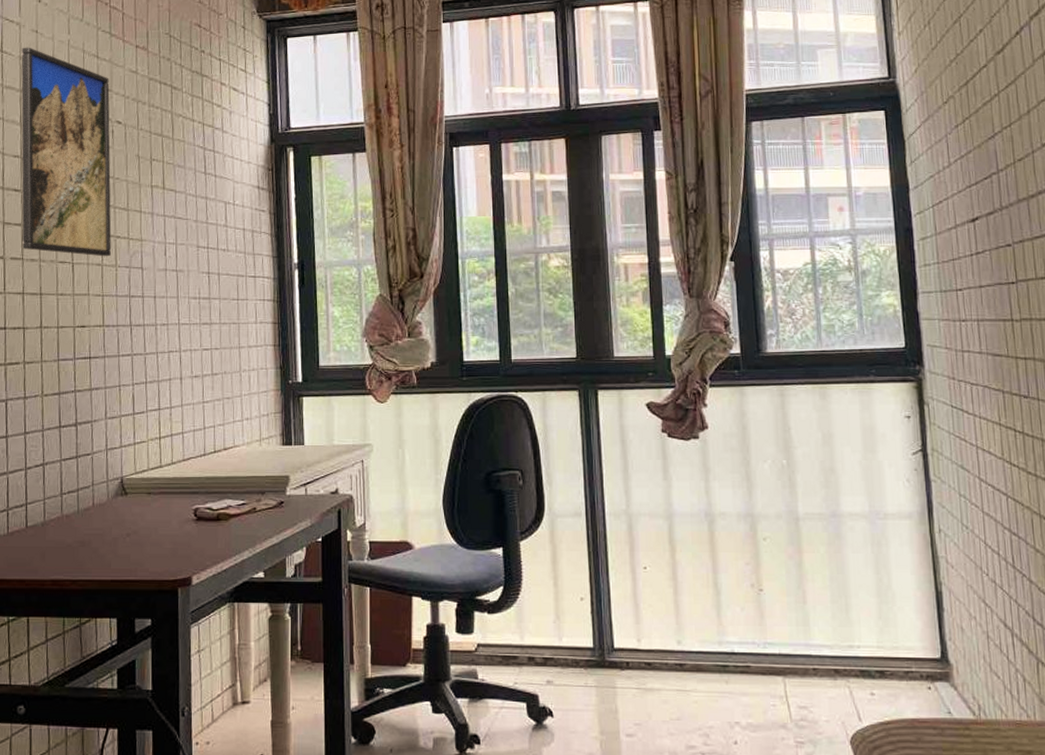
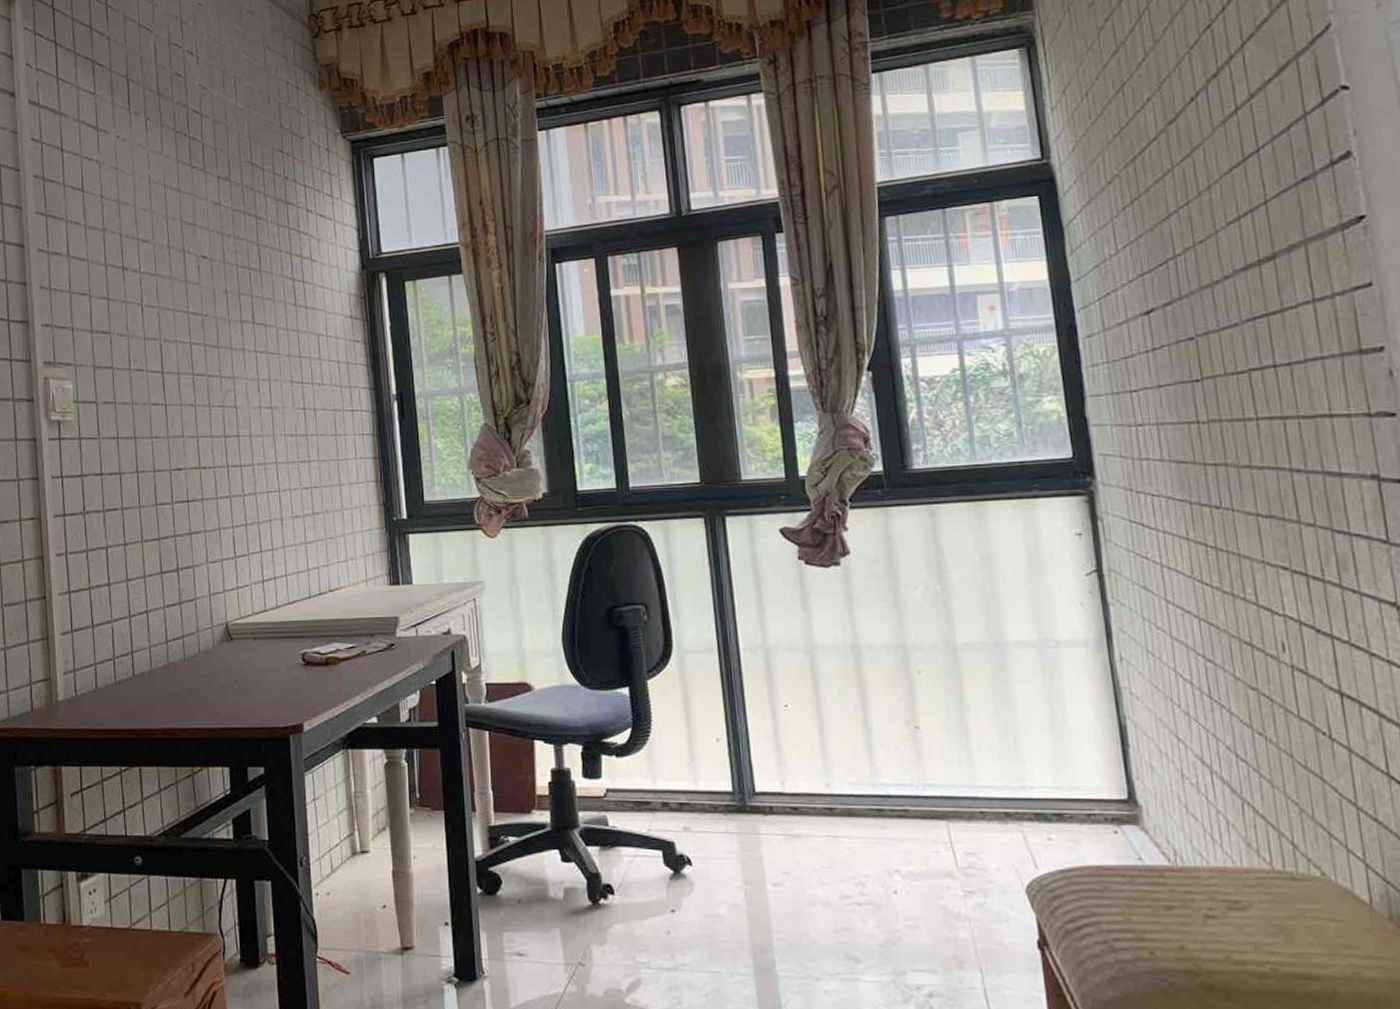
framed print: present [21,47,112,257] -> none [102,184,203,397]

